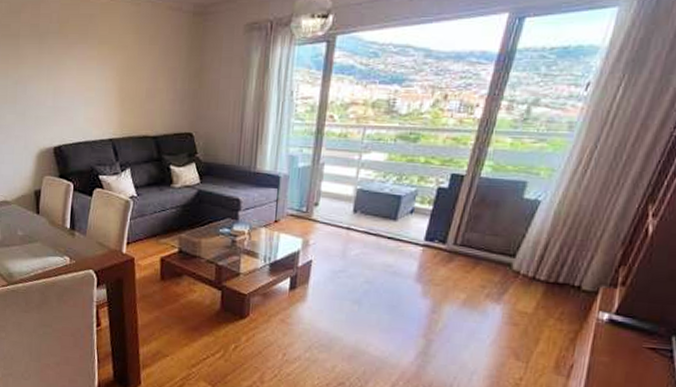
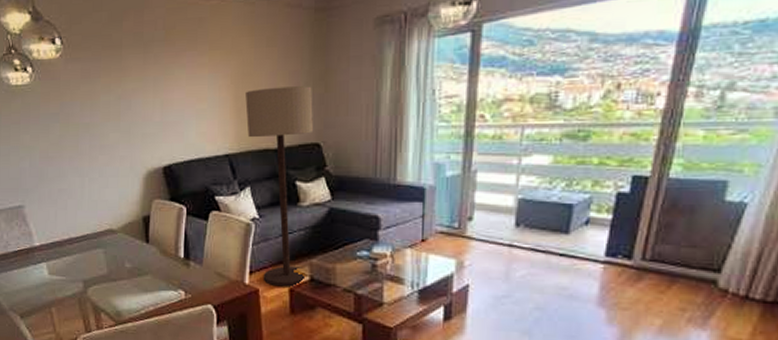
floor lamp: none [129,81,188,257] -> present [245,86,313,287]

